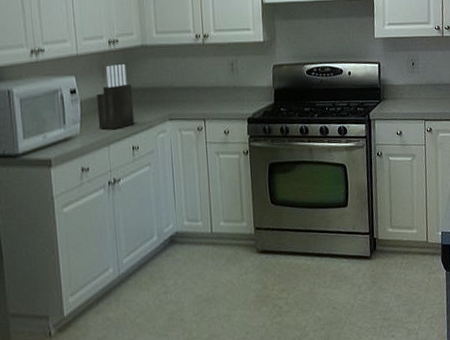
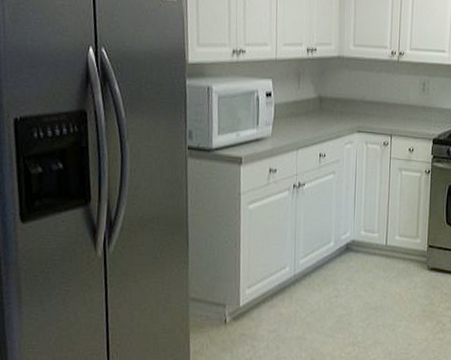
knife block: present [97,64,135,130] -> none [289,72,325,136]

